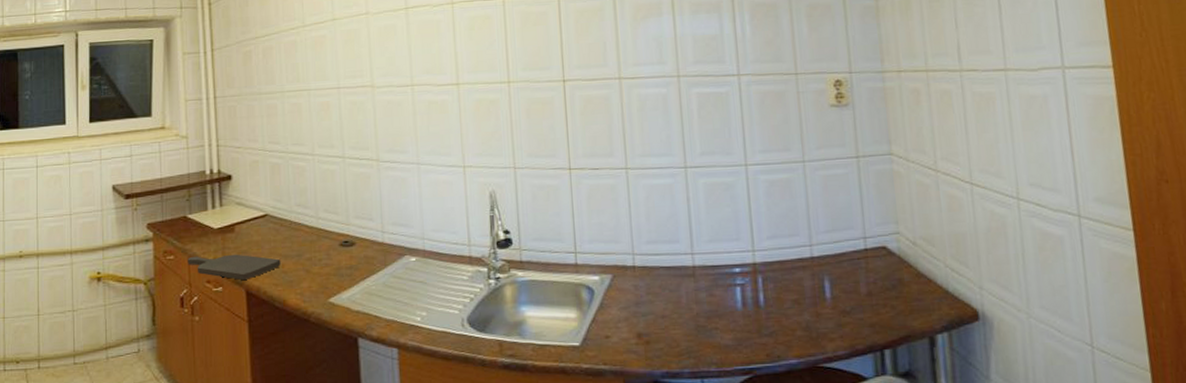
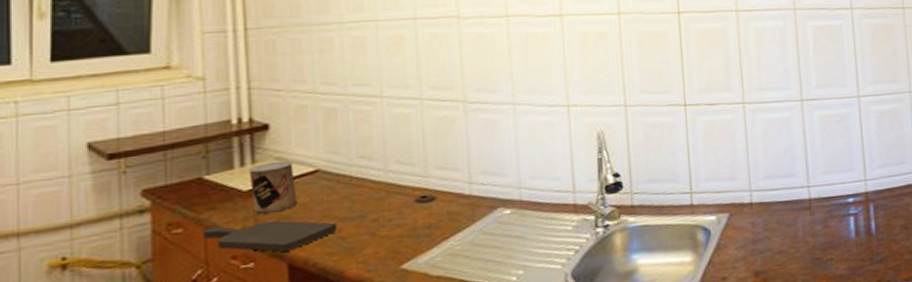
tin can: none [218,205,252,248] -> present [248,160,298,214]

